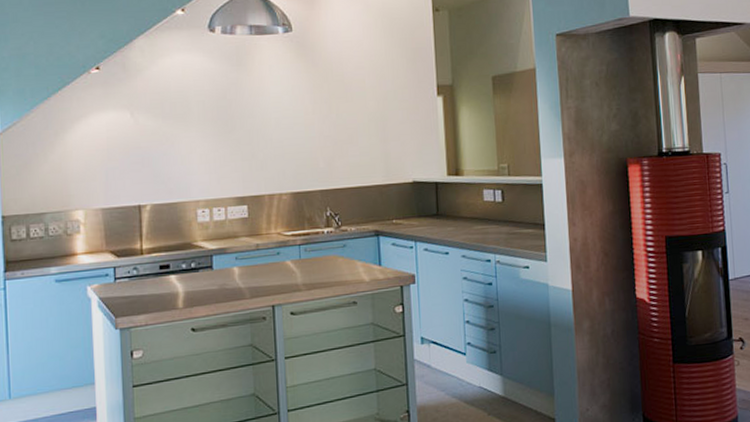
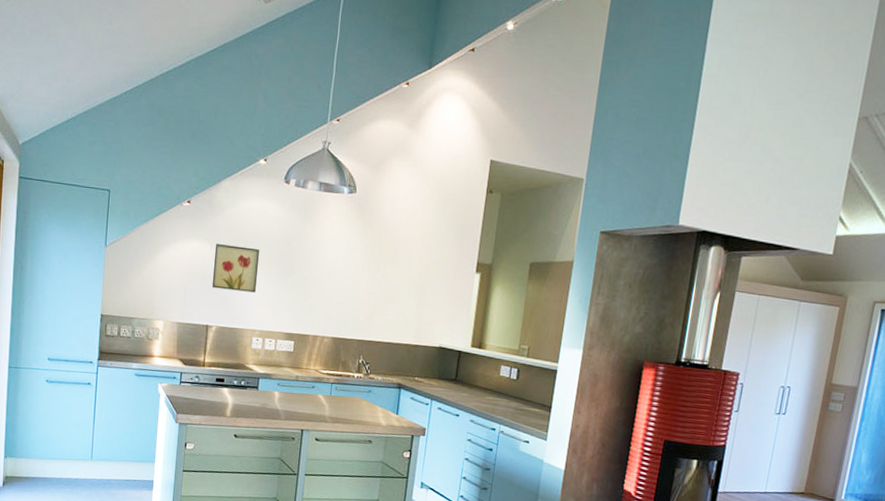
wall art: none [137,108,193,161] -> present [211,244,259,293]

